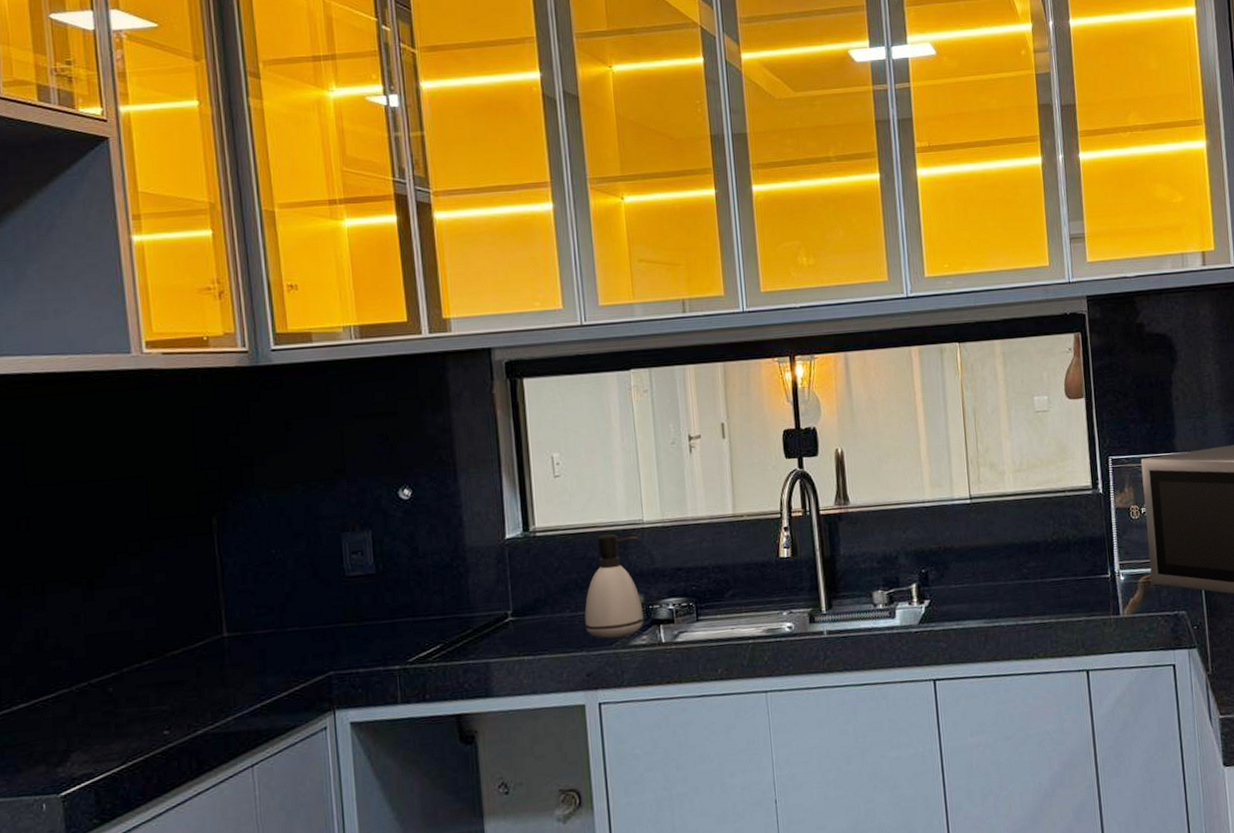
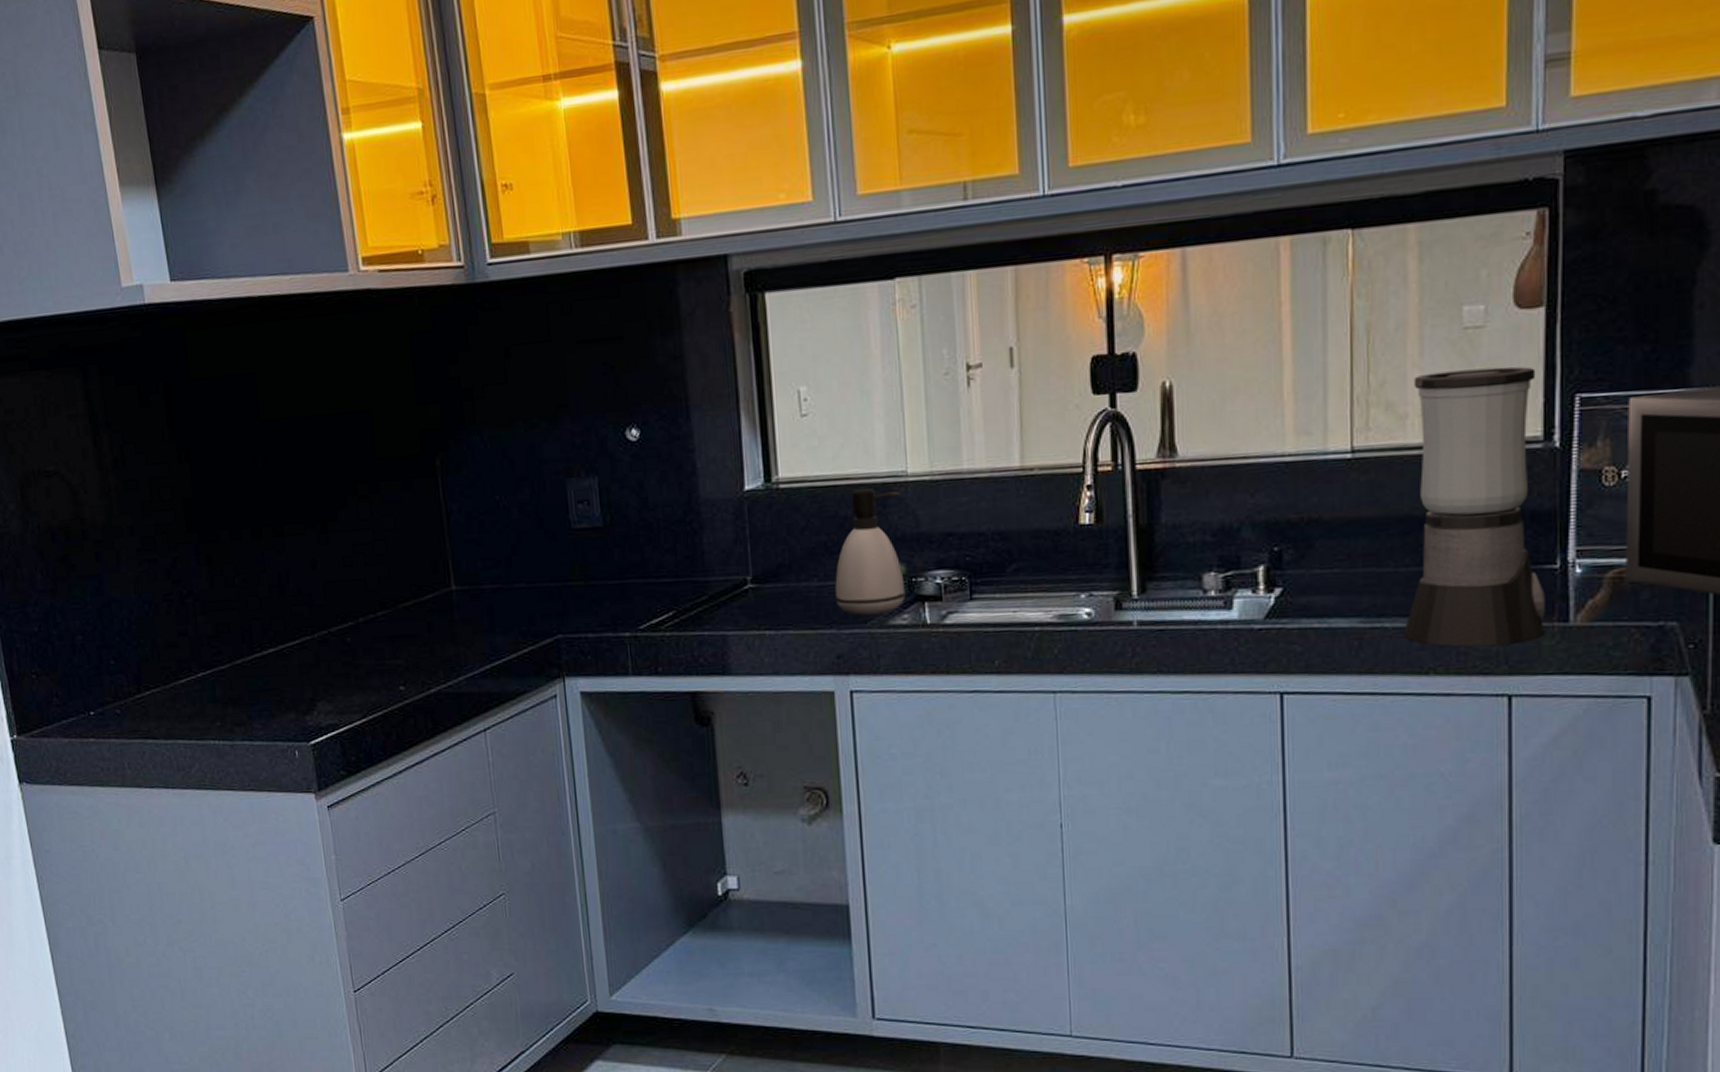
blender: none [1006,438,1106,638] -> present [1403,366,1545,648]

